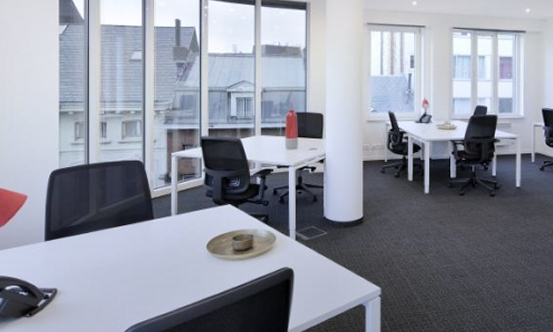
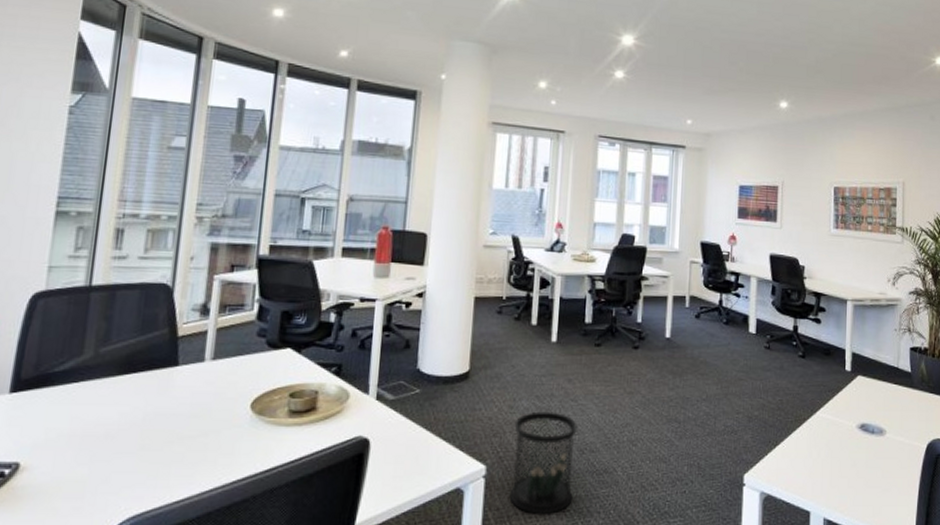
pencil holder: none [400,246,449,324] -> present [509,411,577,516]

